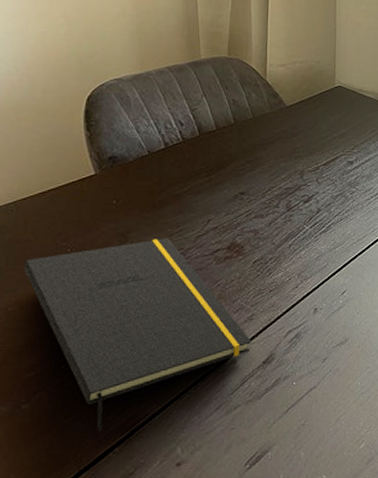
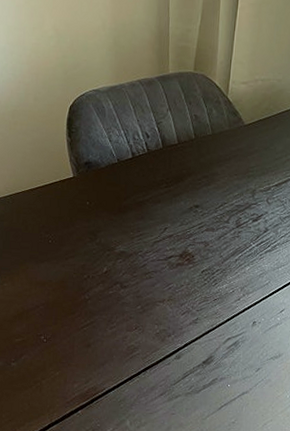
notepad: present [24,238,252,432] -> none [16,240,195,395]

